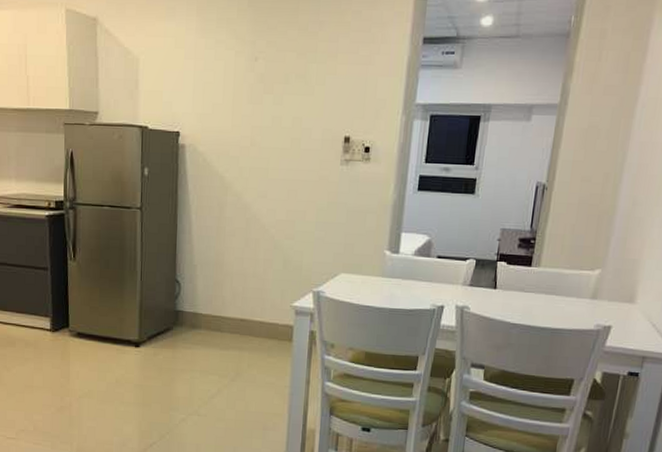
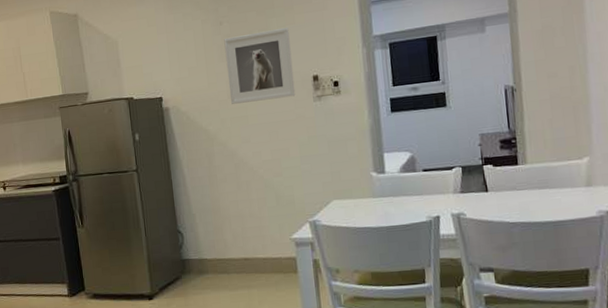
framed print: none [253,77,328,156] -> present [224,28,296,104]

